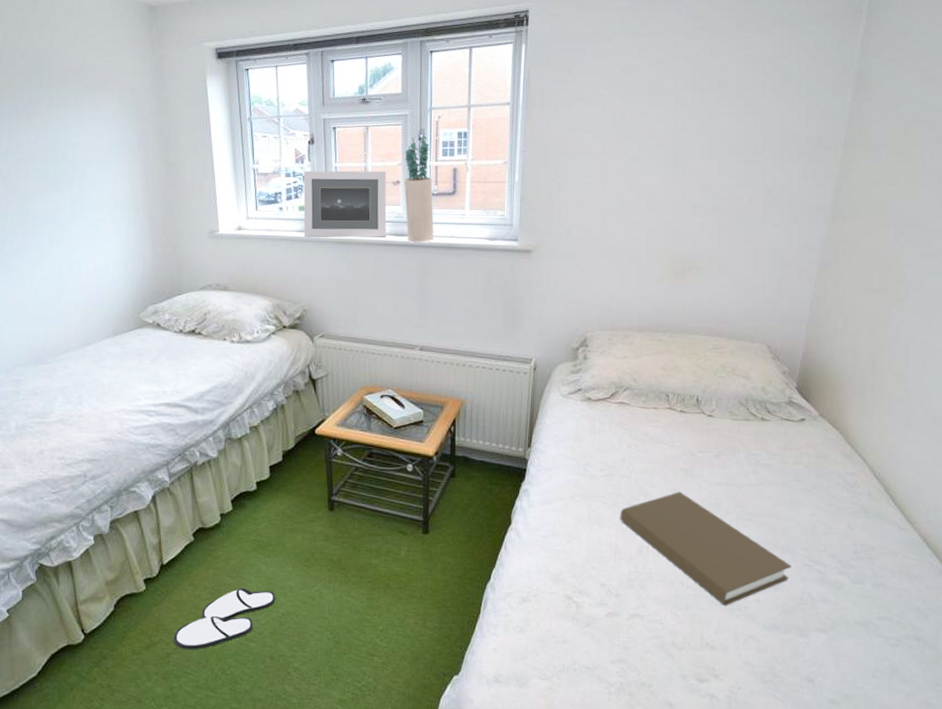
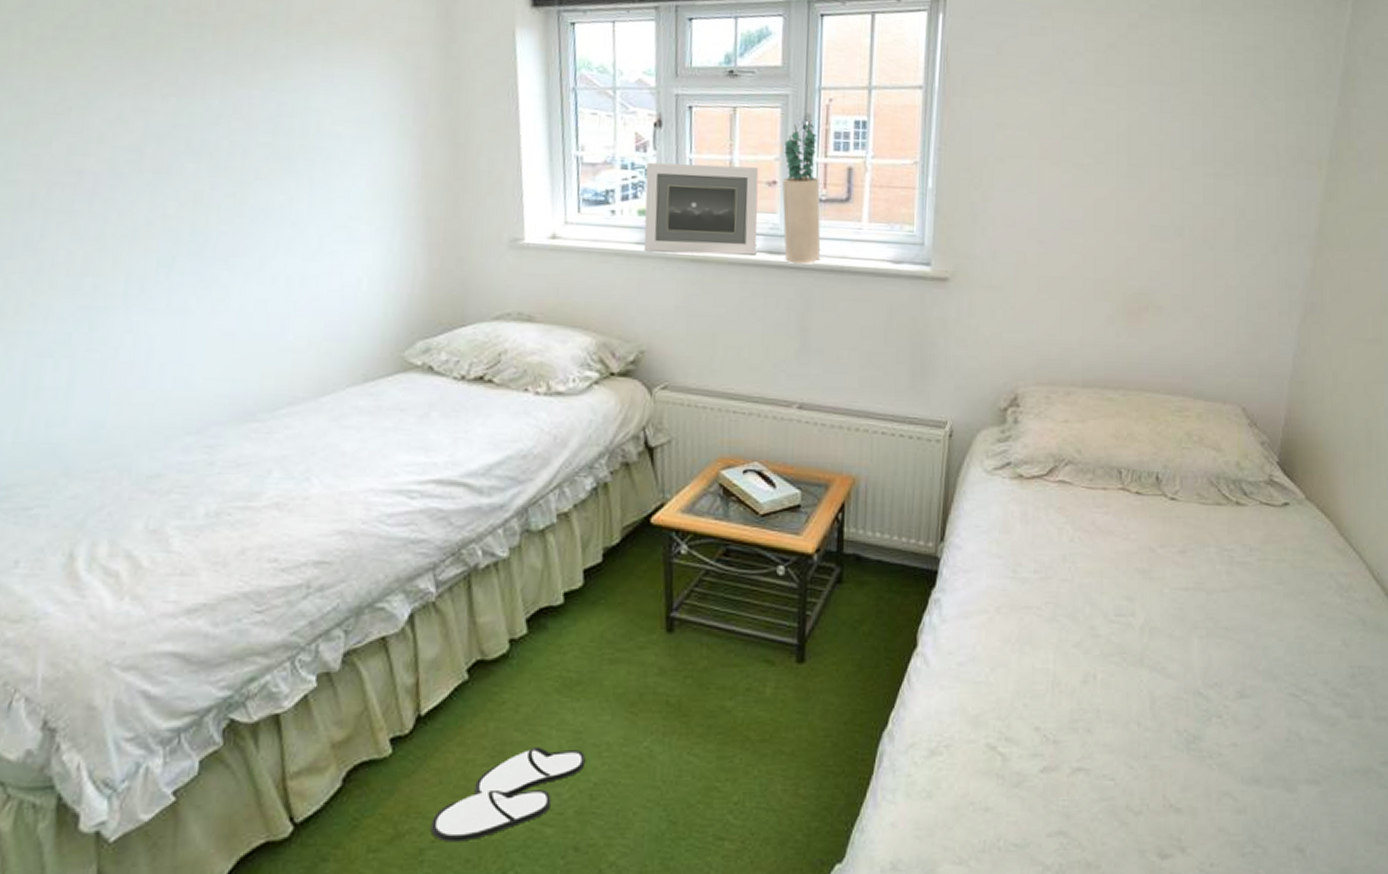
book: present [620,492,791,605] -> none [1059,600,1275,752]

